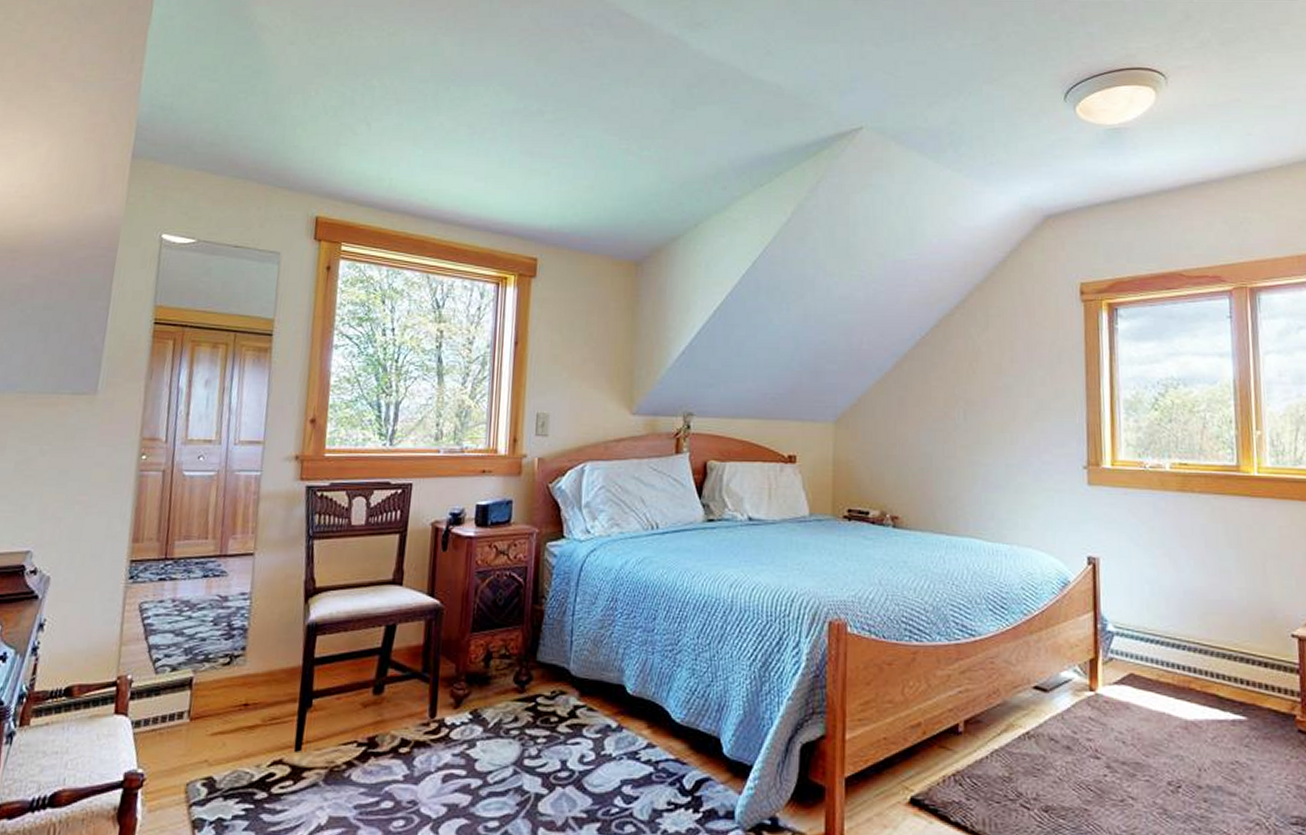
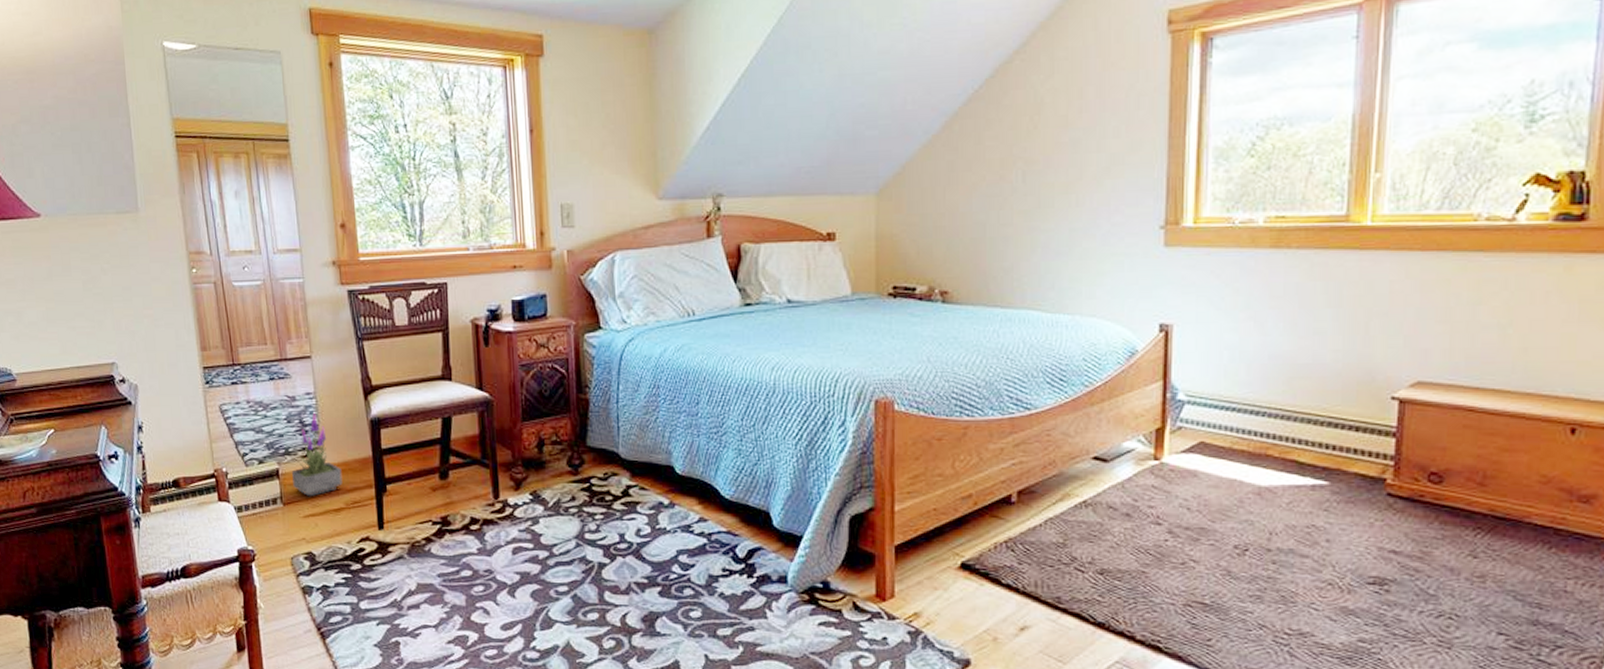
potted plant: none [206,614,265,711] -> present [291,412,343,497]

